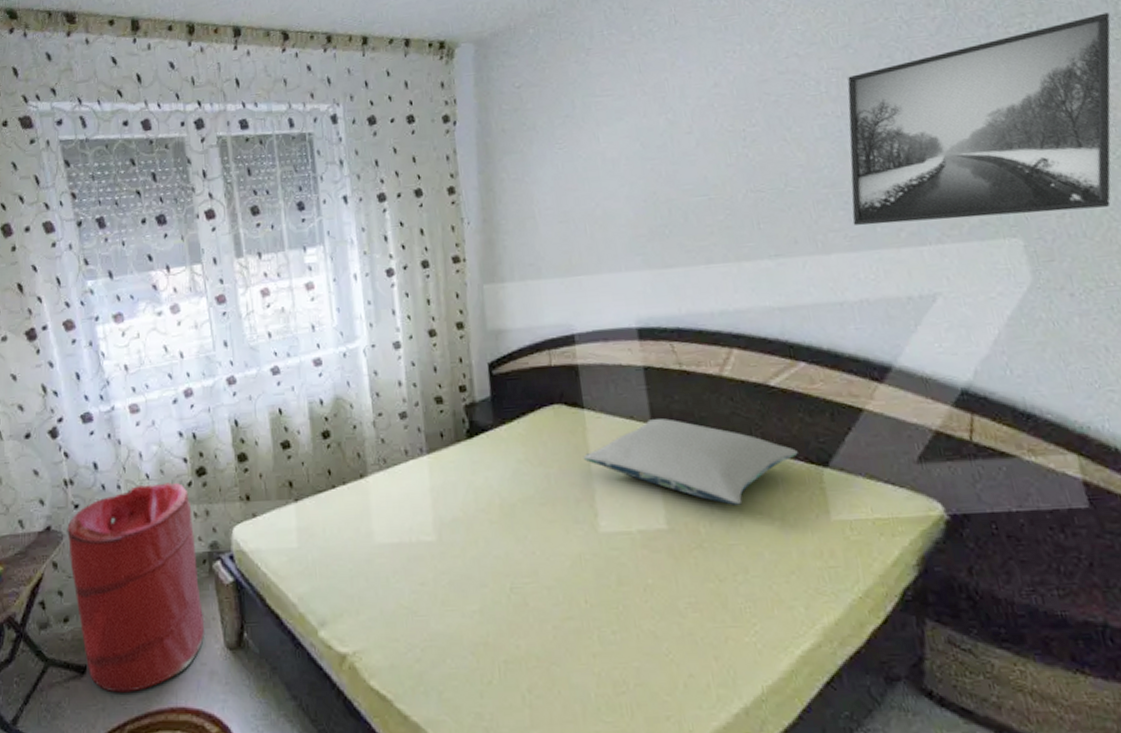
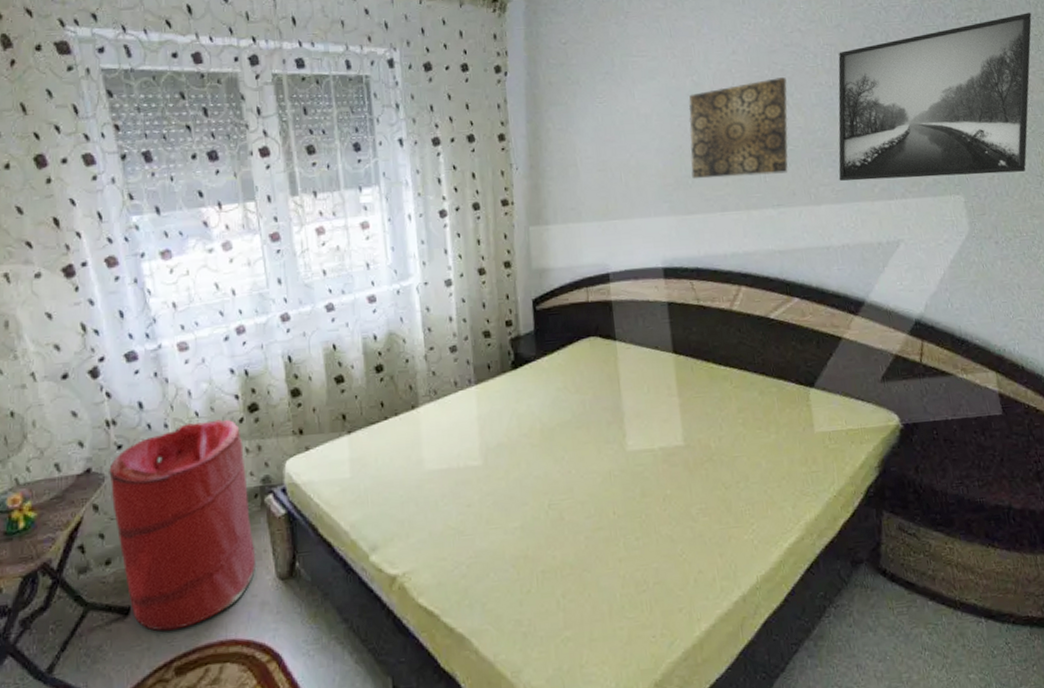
pillow: present [583,418,798,505] -> none [614,348,791,423]
wall art: none [663,109,788,229] -> present [688,77,789,179]

